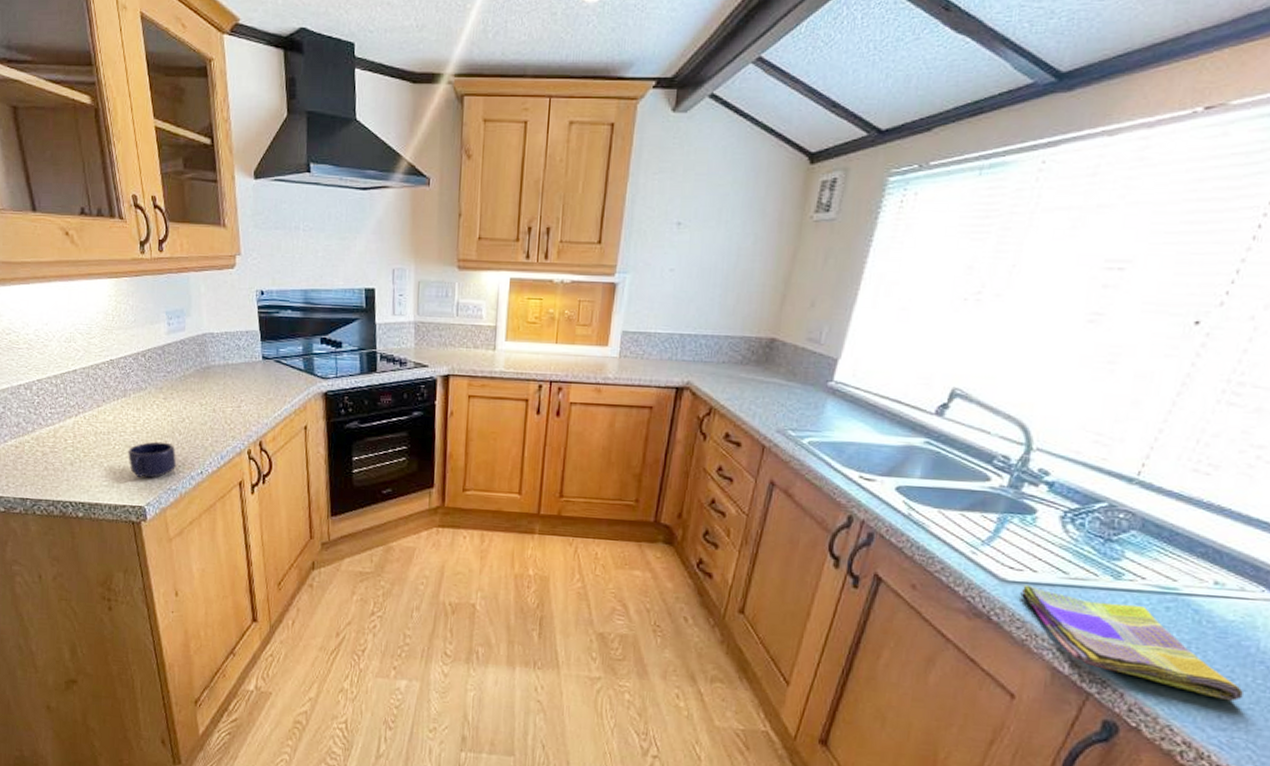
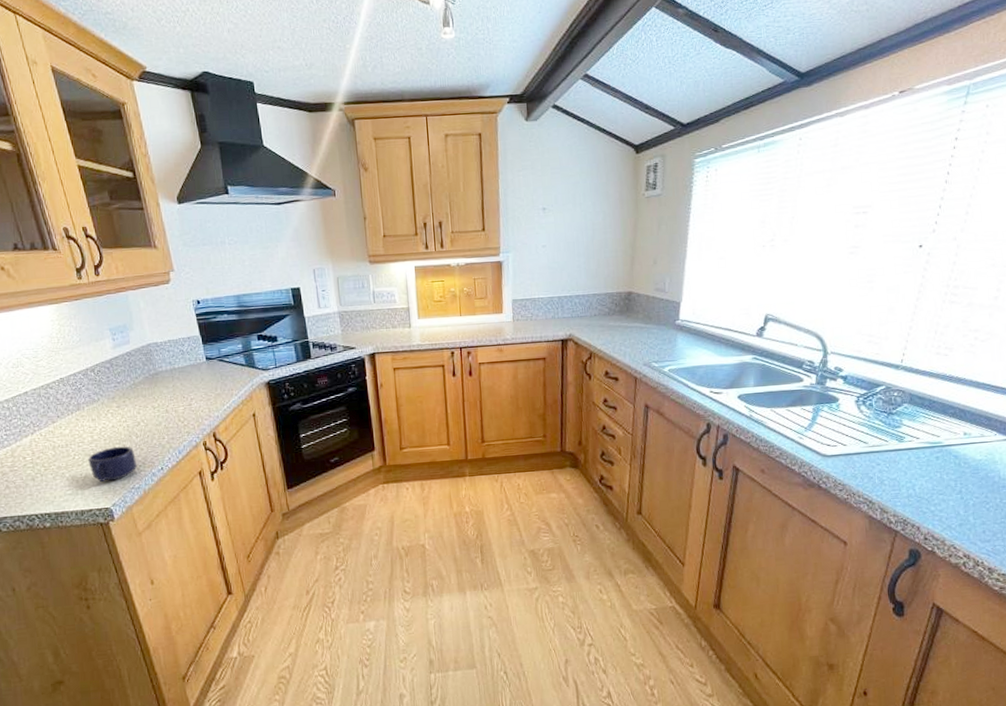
dish towel: present [1021,585,1243,702] -> none [838,456,996,519]

